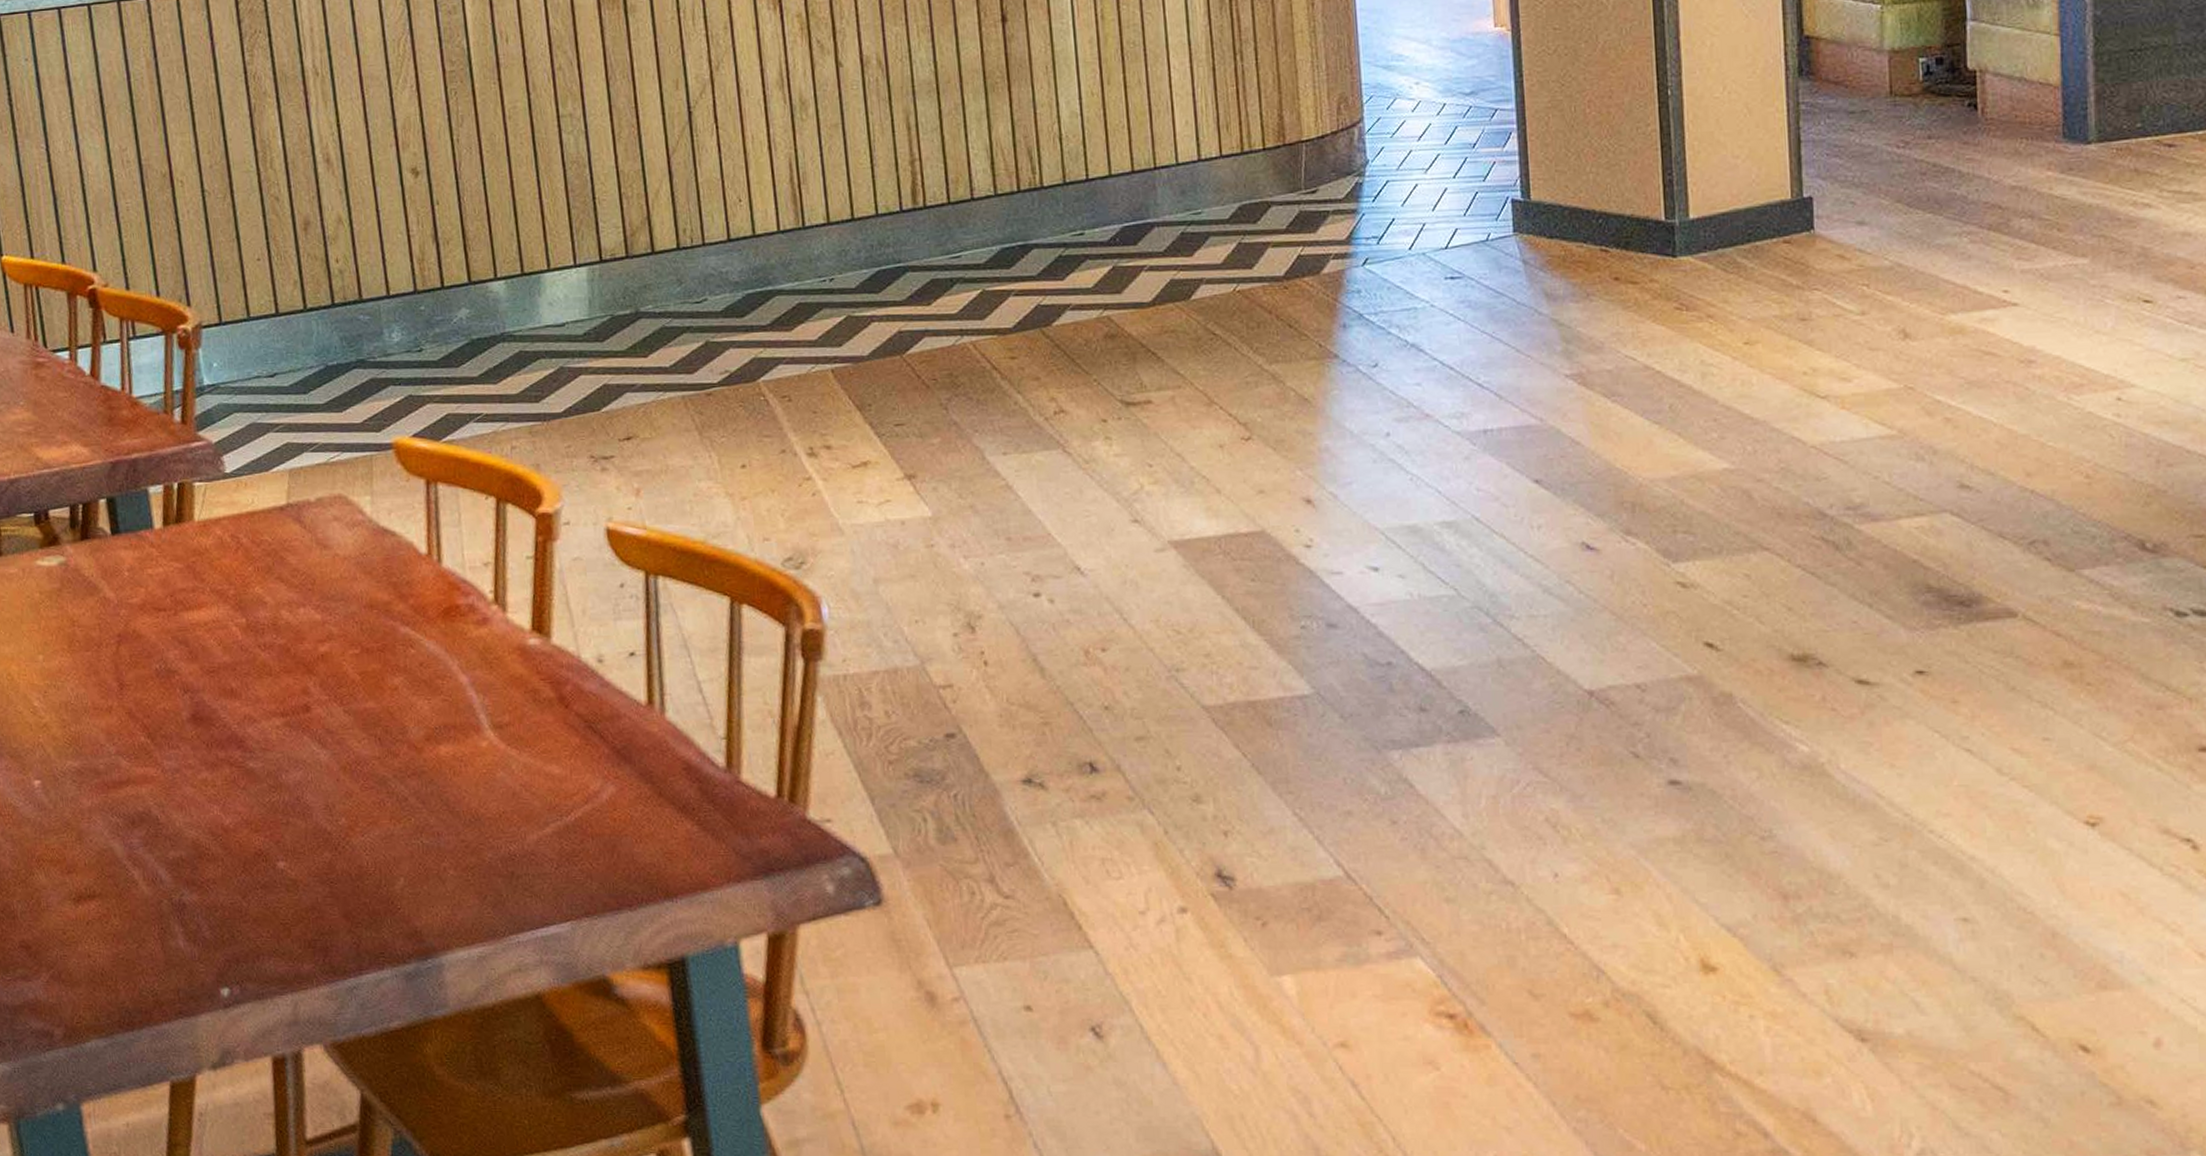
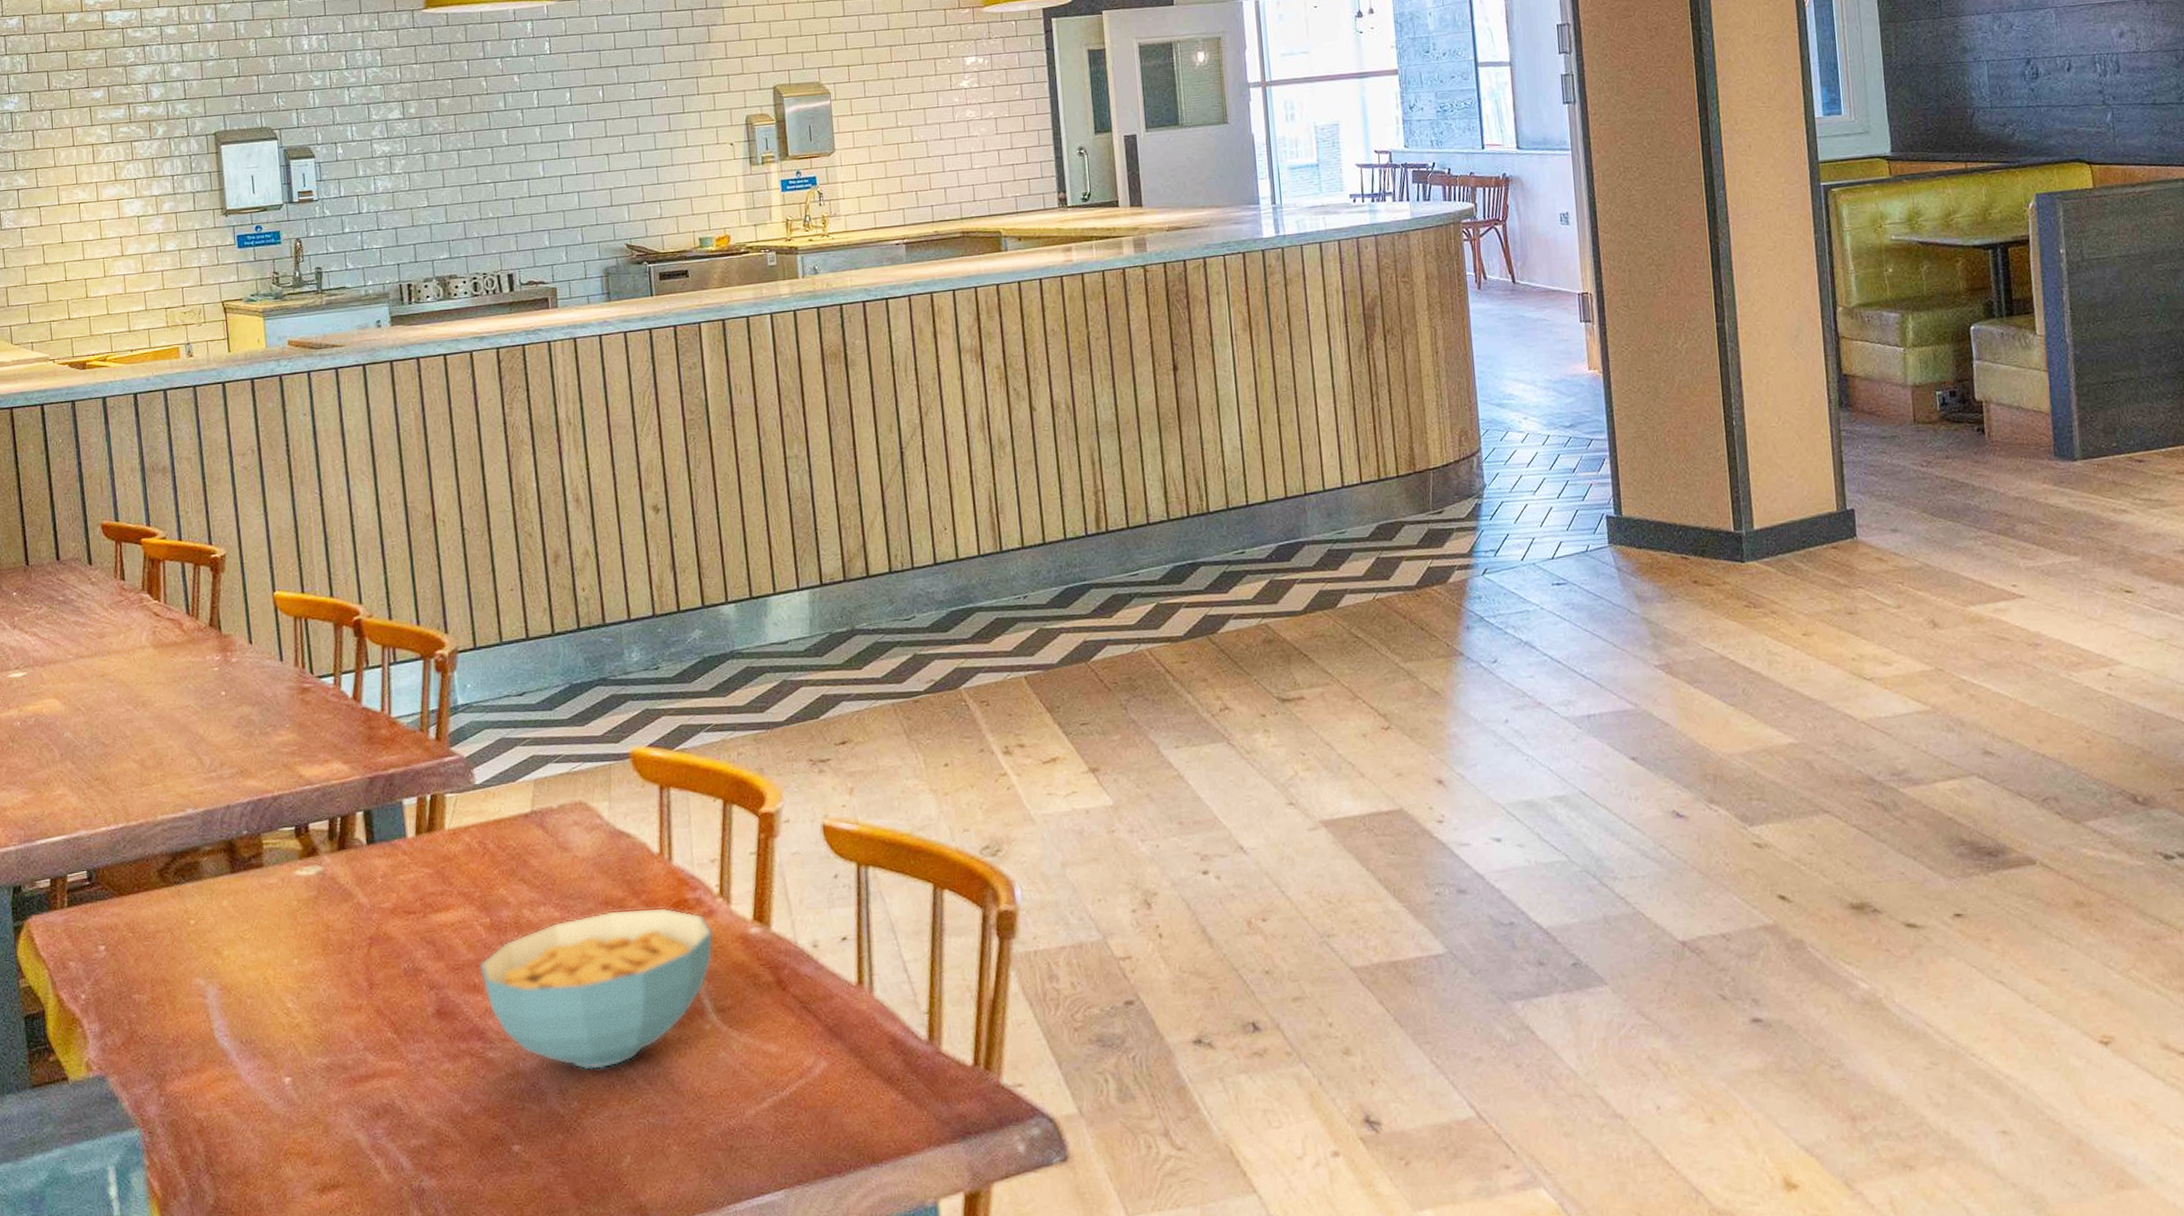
cereal bowl: none [235,612,489,785] -> present [479,907,714,1070]

